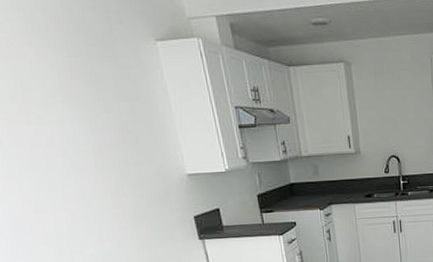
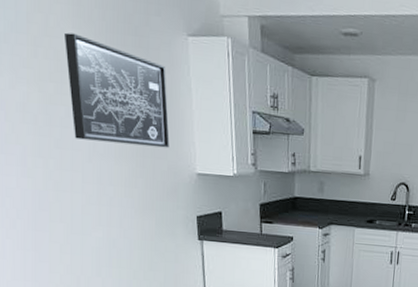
wall art: none [20,50,154,157] -> present [65,32,170,148]

